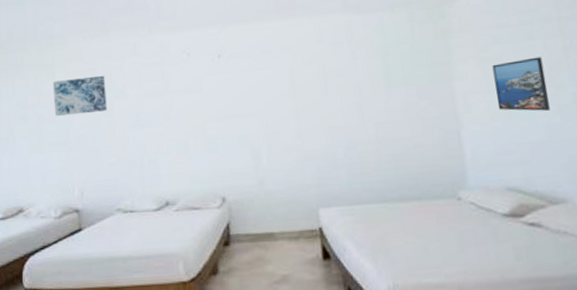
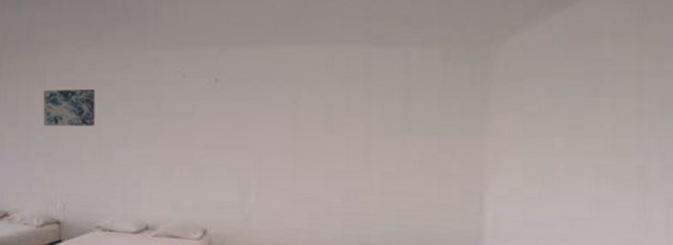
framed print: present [492,56,550,111] -> none [536,117,606,182]

